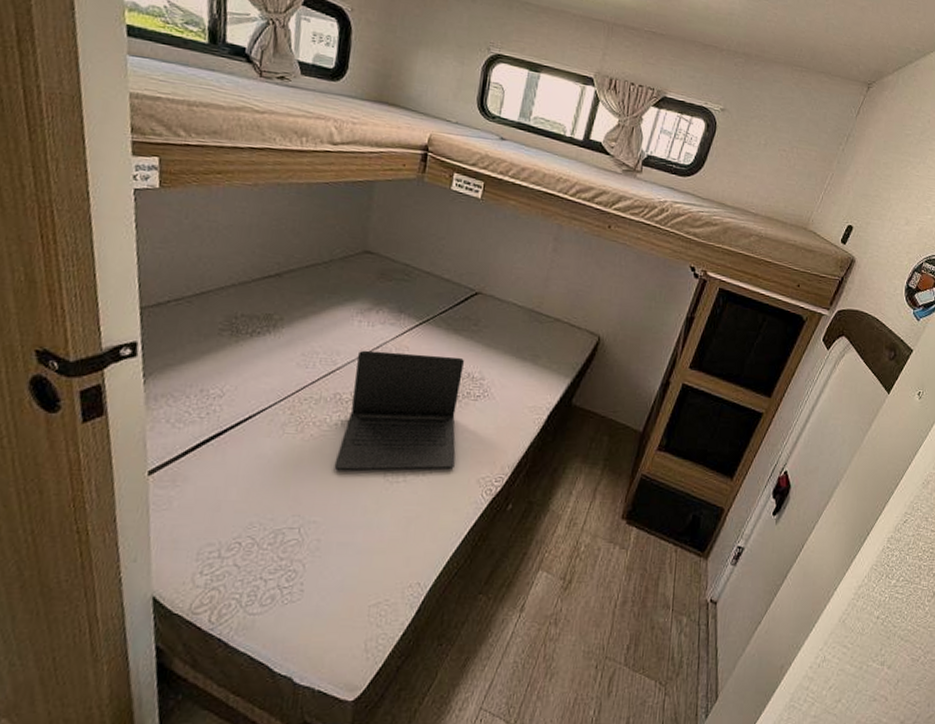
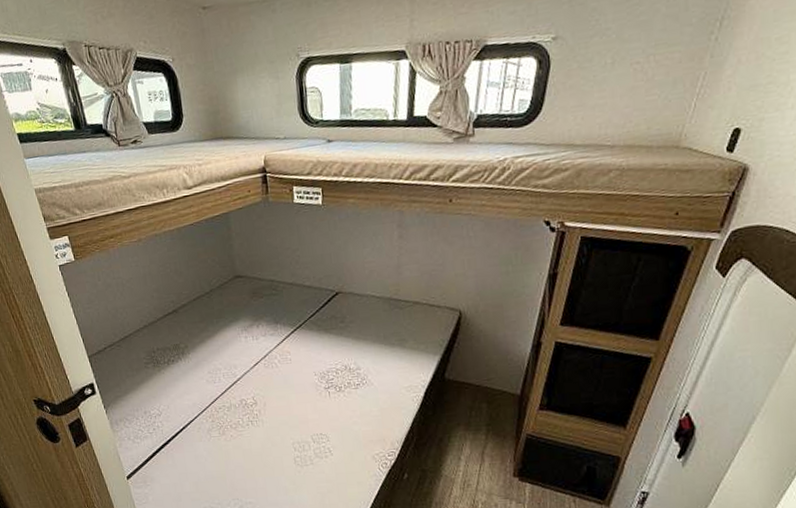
laptop: present [334,350,465,471] -> none [251,353,350,462]

